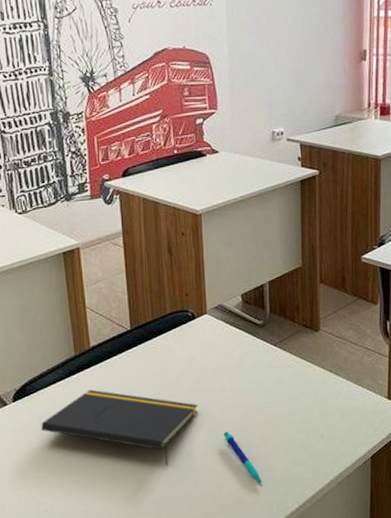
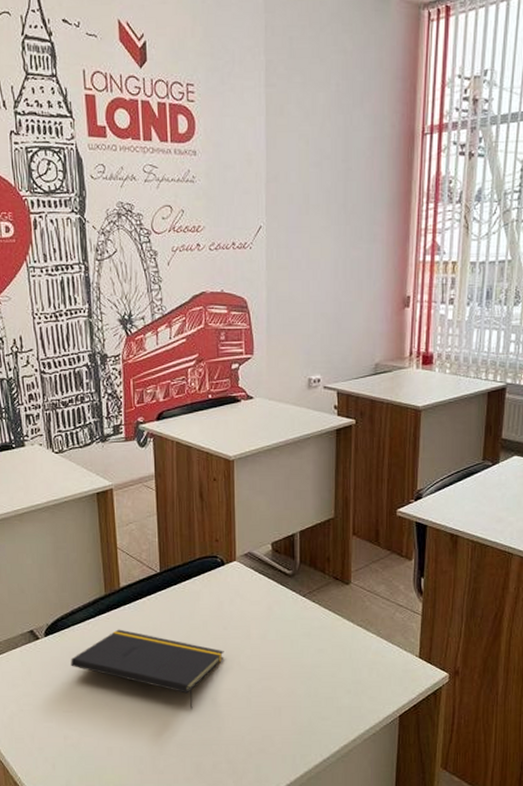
pen: present [223,431,263,485] -> none [249,680,286,735]

